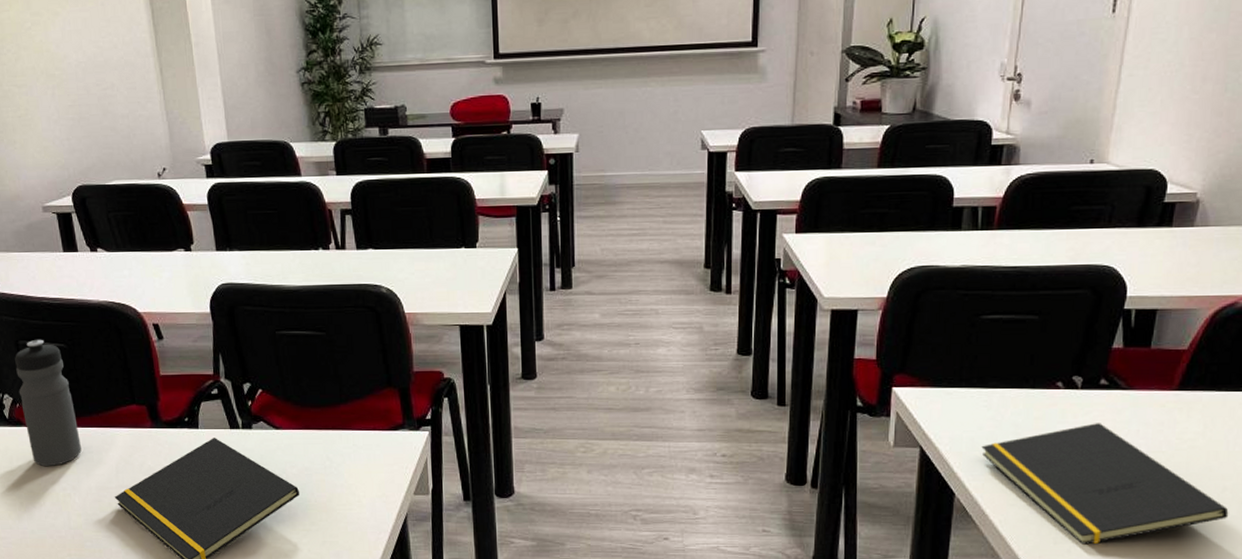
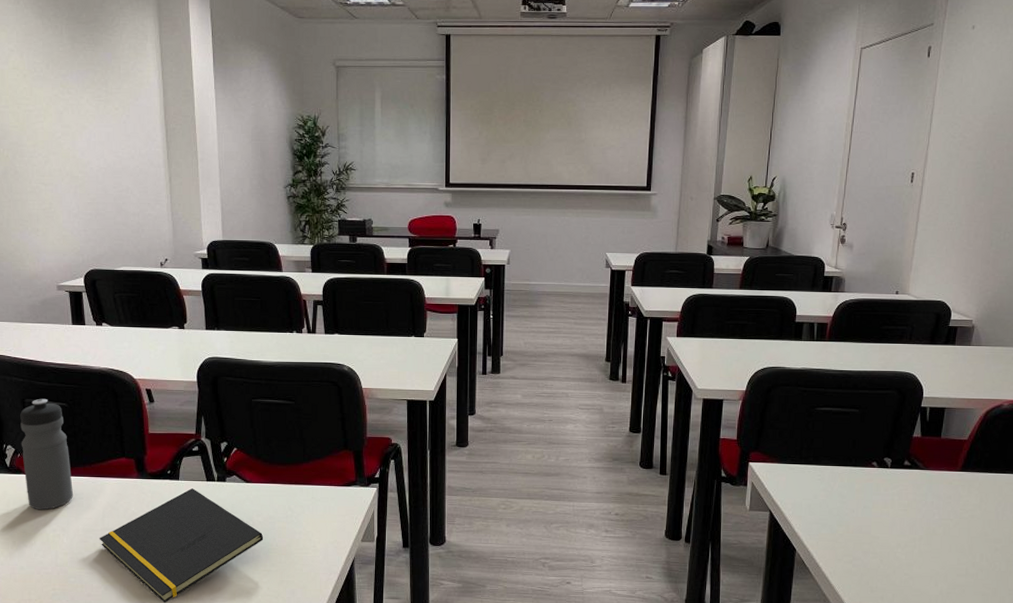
notepad: present [981,423,1229,545] -> none [816,495,1000,593]

